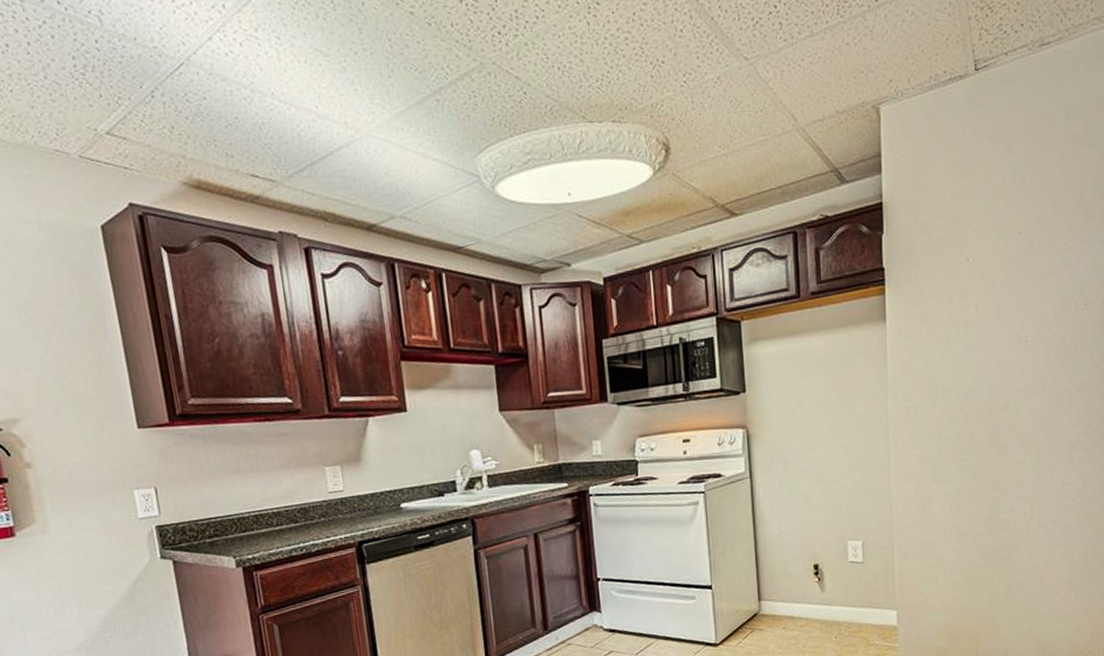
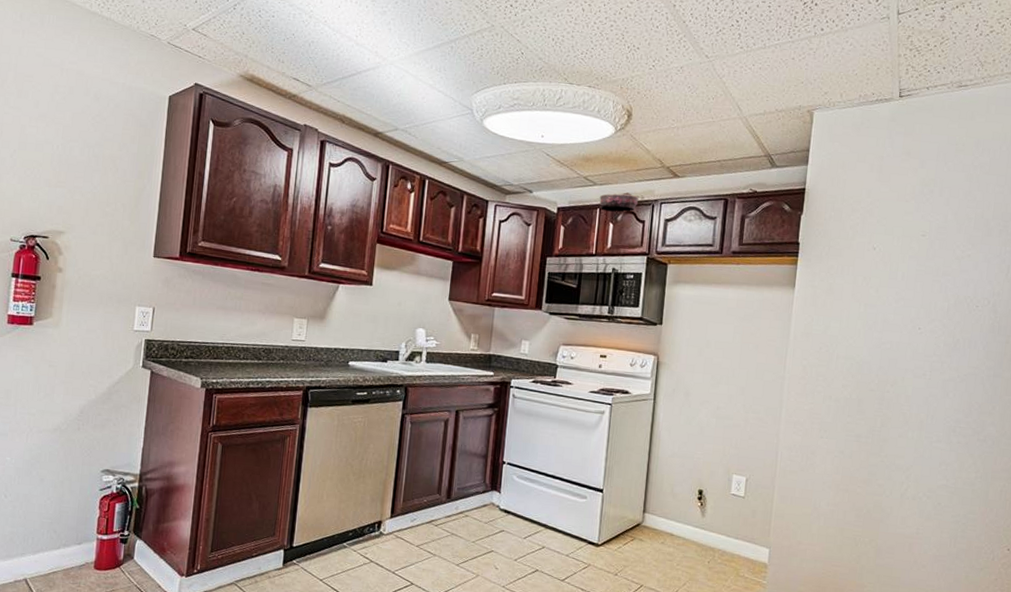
decorative basket: none [650,245,696,272] -> present [599,192,639,213]

